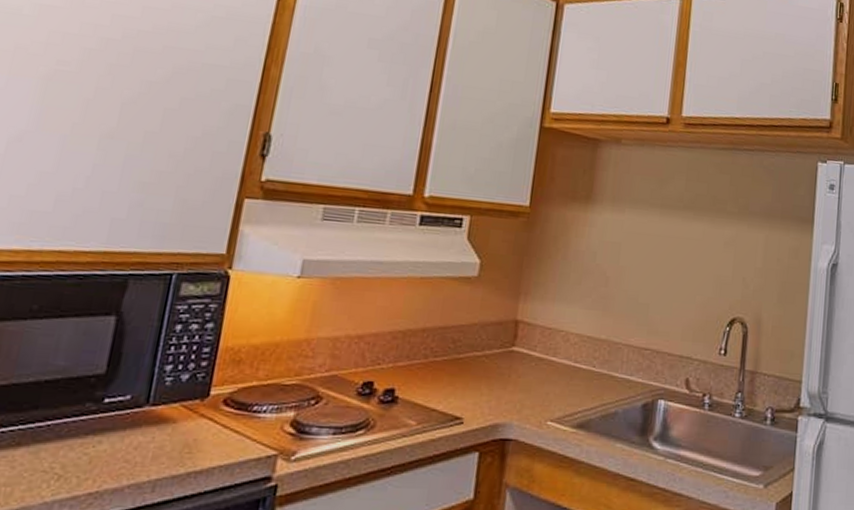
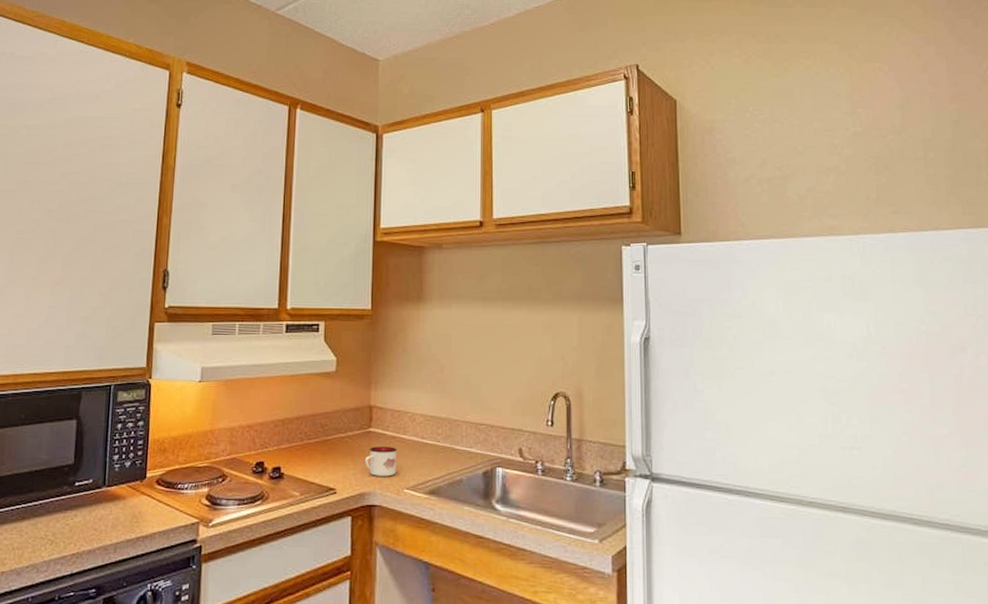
mug: none [502,369,544,406] -> present [364,446,398,477]

